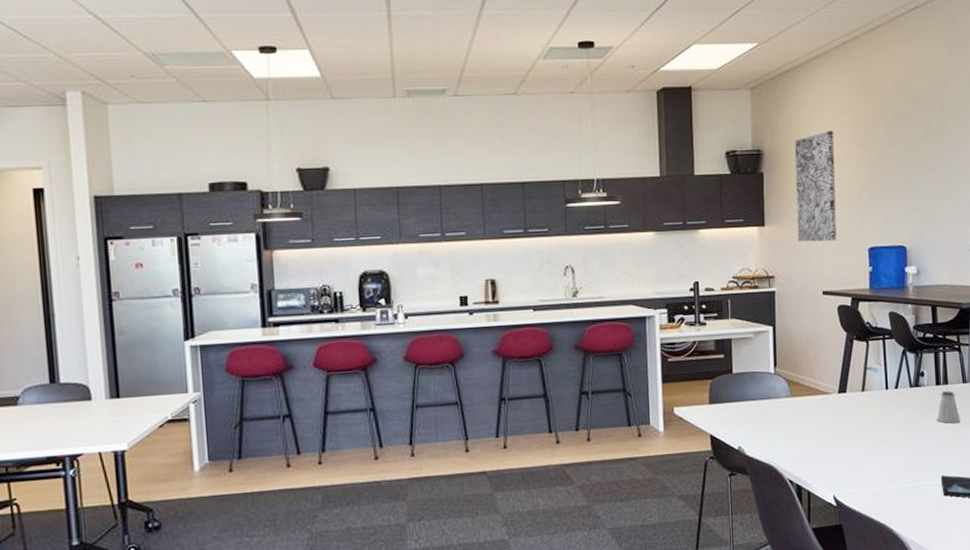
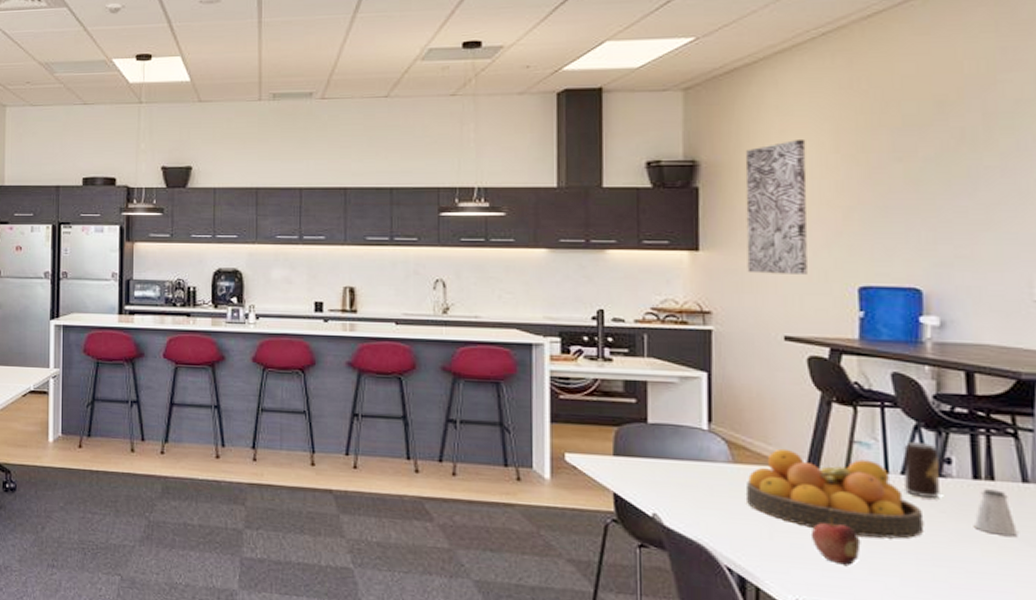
fruit bowl: none [800,380,909,440] -> present [745,448,924,539]
fruit: none [842,428,872,463] -> present [812,517,861,565]
beverage can: none [896,362,917,404] -> present [902,441,940,498]

